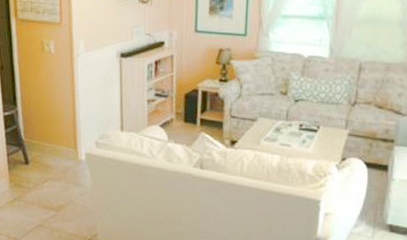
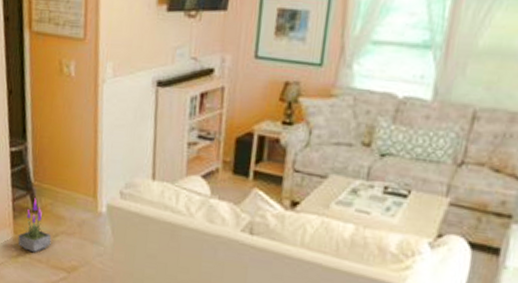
potted plant: none [13,152,41,197] -> present [18,198,52,253]

